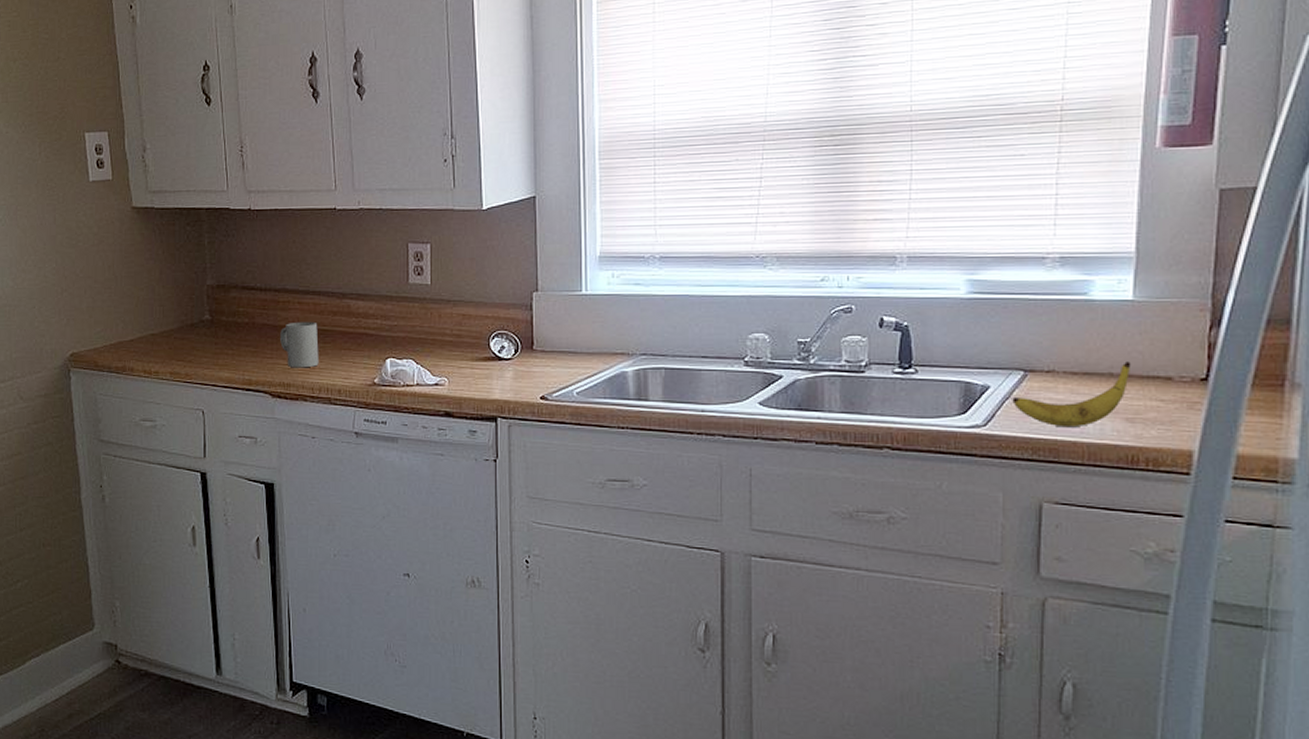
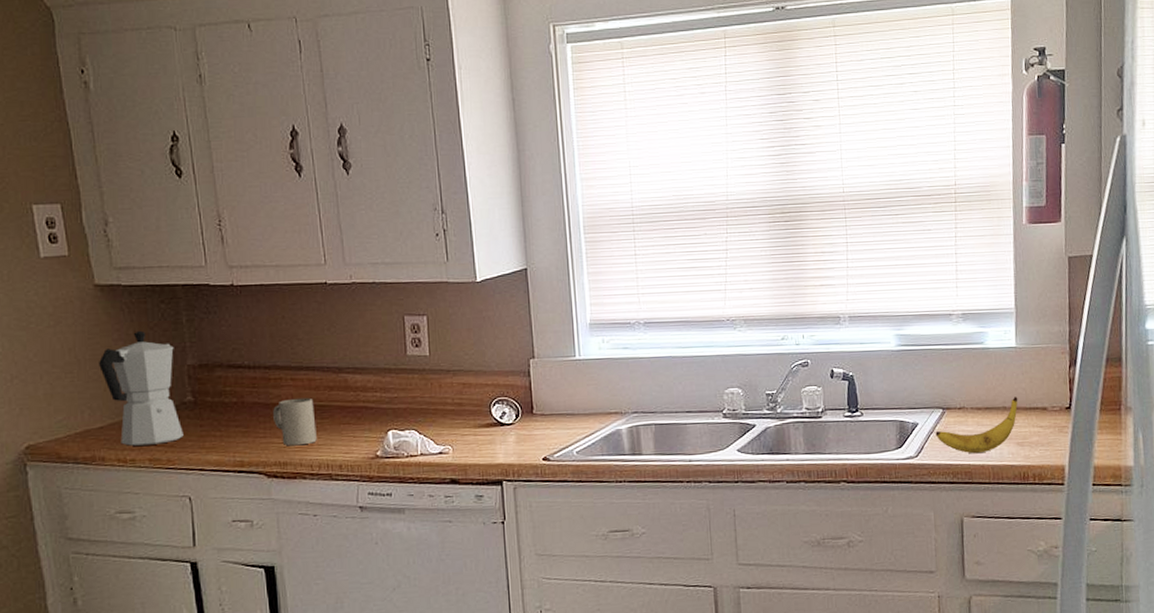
moka pot: none [133,251,201,359] -> present [99,330,184,446]

